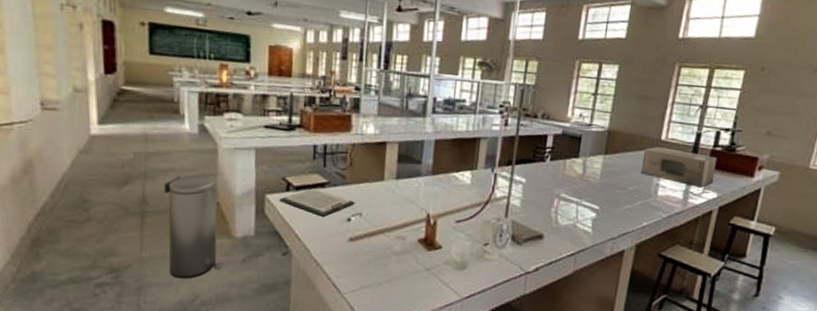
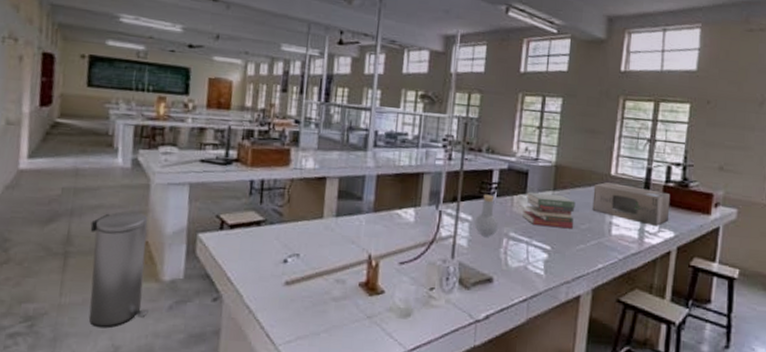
clipboard: present [279,188,355,217] -> none [212,227,292,258]
flask: none [527,158,551,198] -> present [474,194,498,237]
books: none [574,155,626,190] -> present [522,191,576,229]

